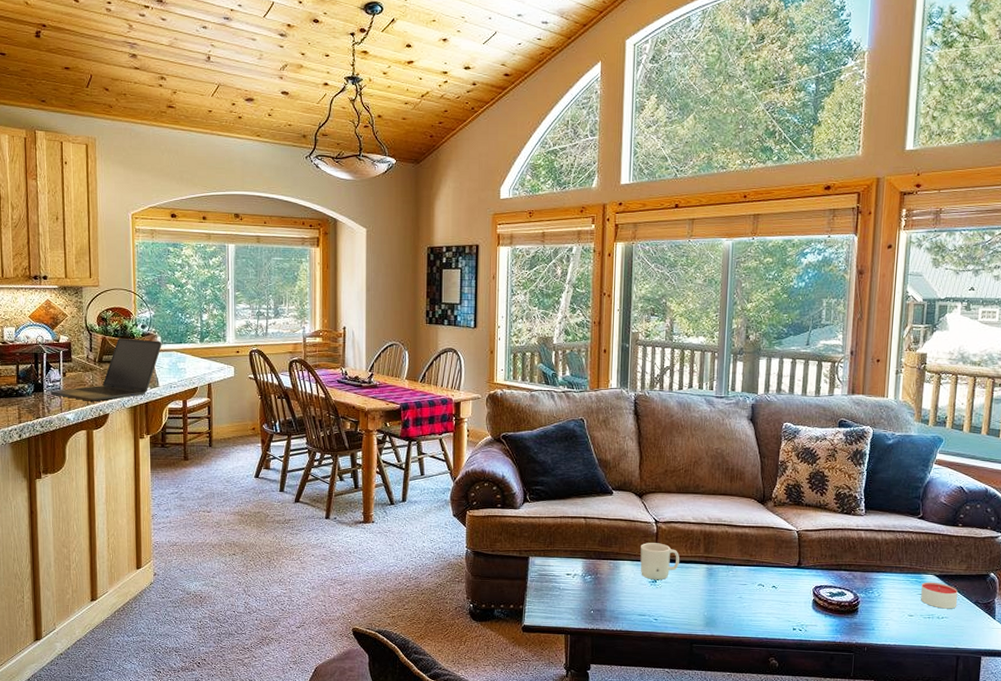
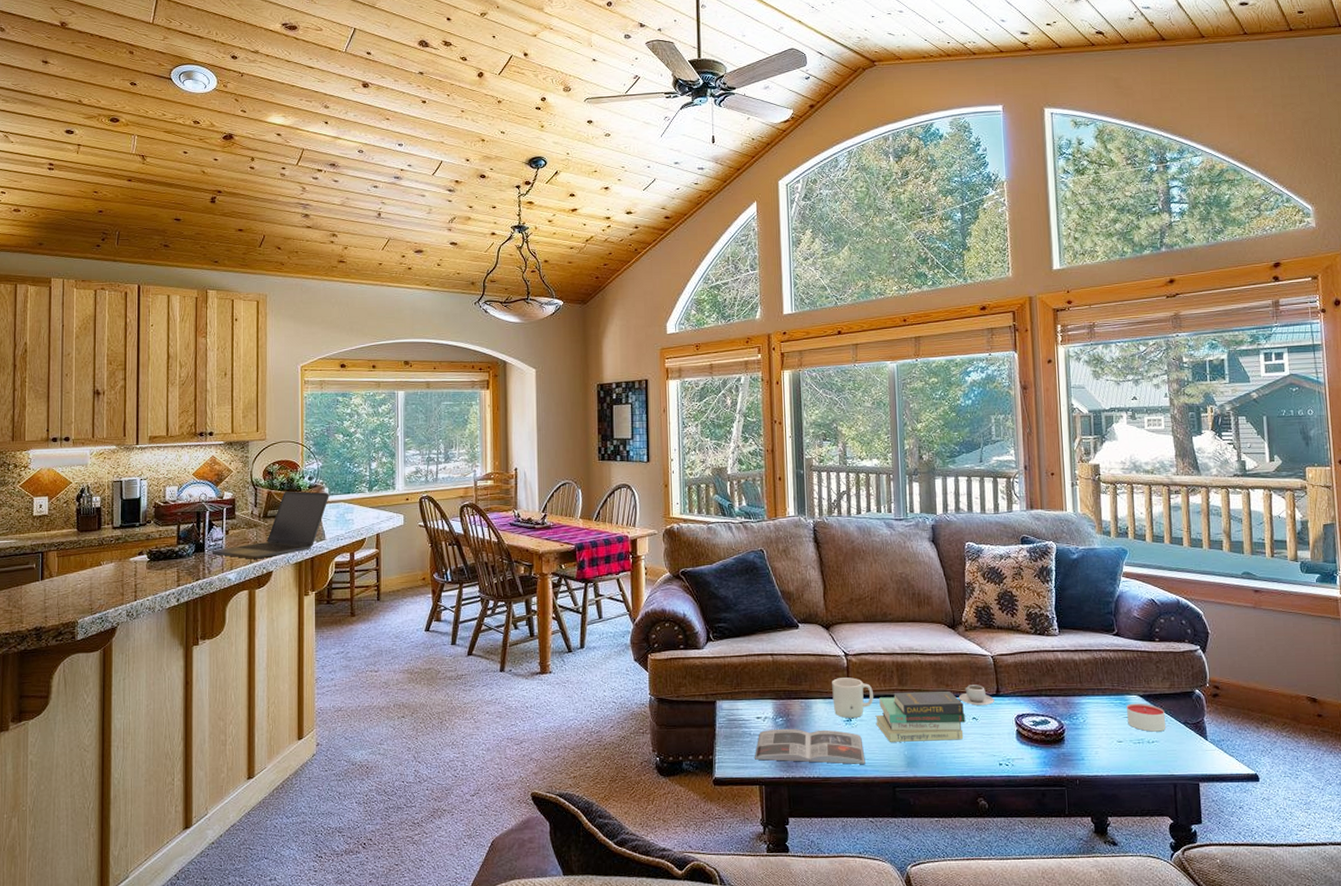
magazine: none [562,585,667,621] -> present [755,728,865,764]
books: none [679,558,766,605] -> present [875,691,965,742]
teacup: none [760,556,795,576] -> present [958,685,994,705]

